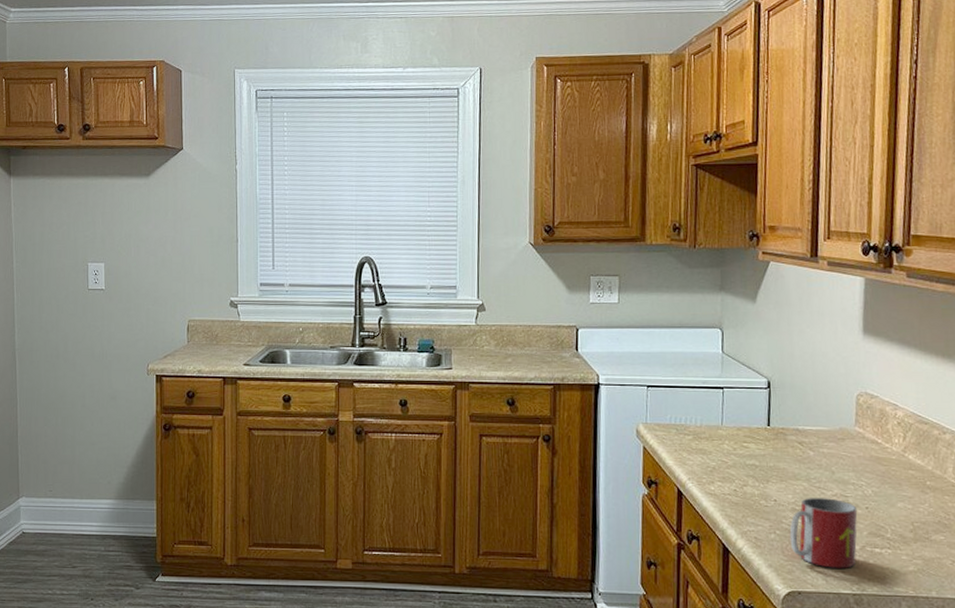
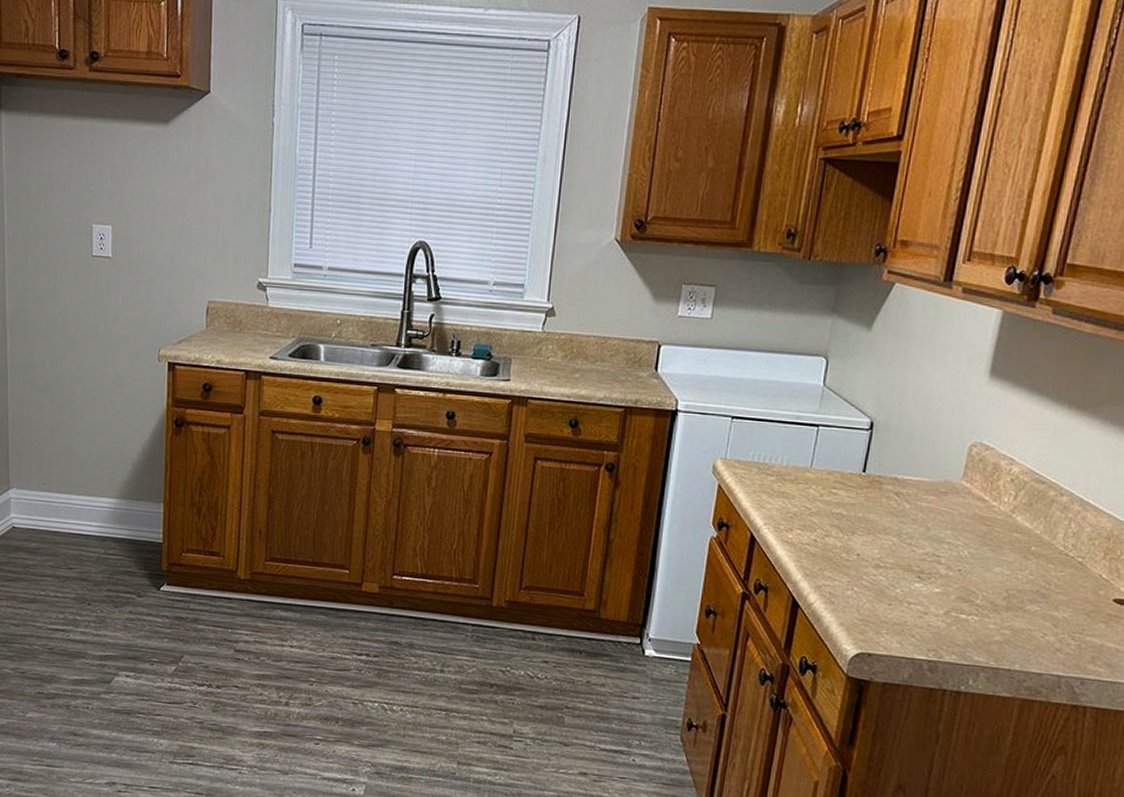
mug: present [789,498,858,568] -> none [867,554,949,633]

